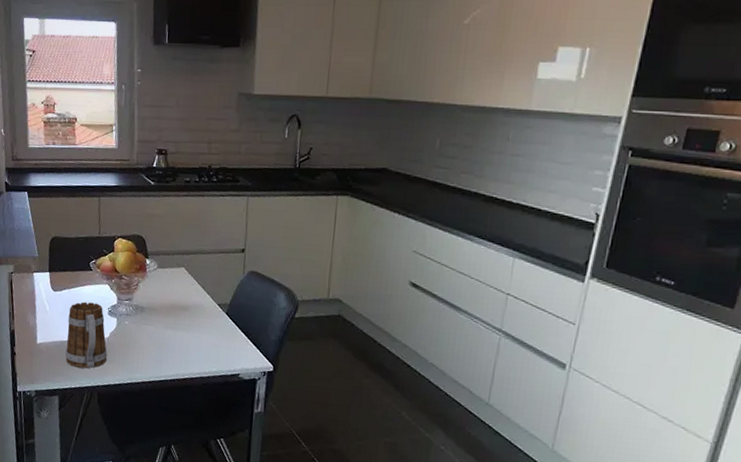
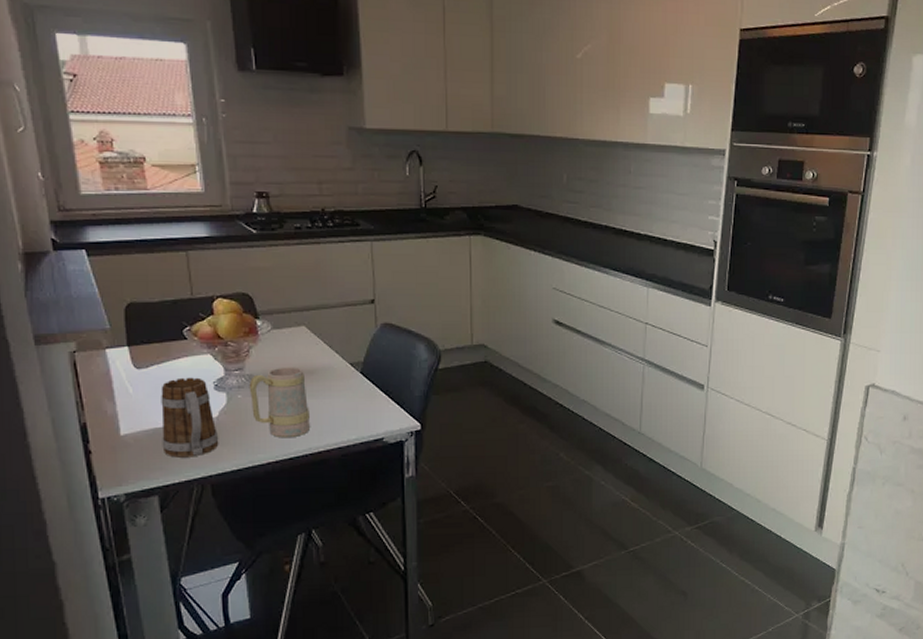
mug: none [134,301,180,363] -> present [249,367,310,438]

